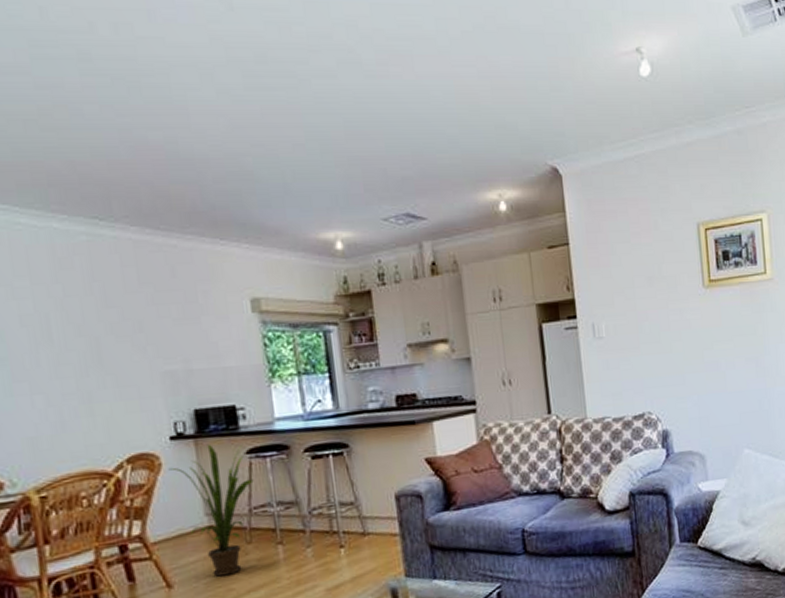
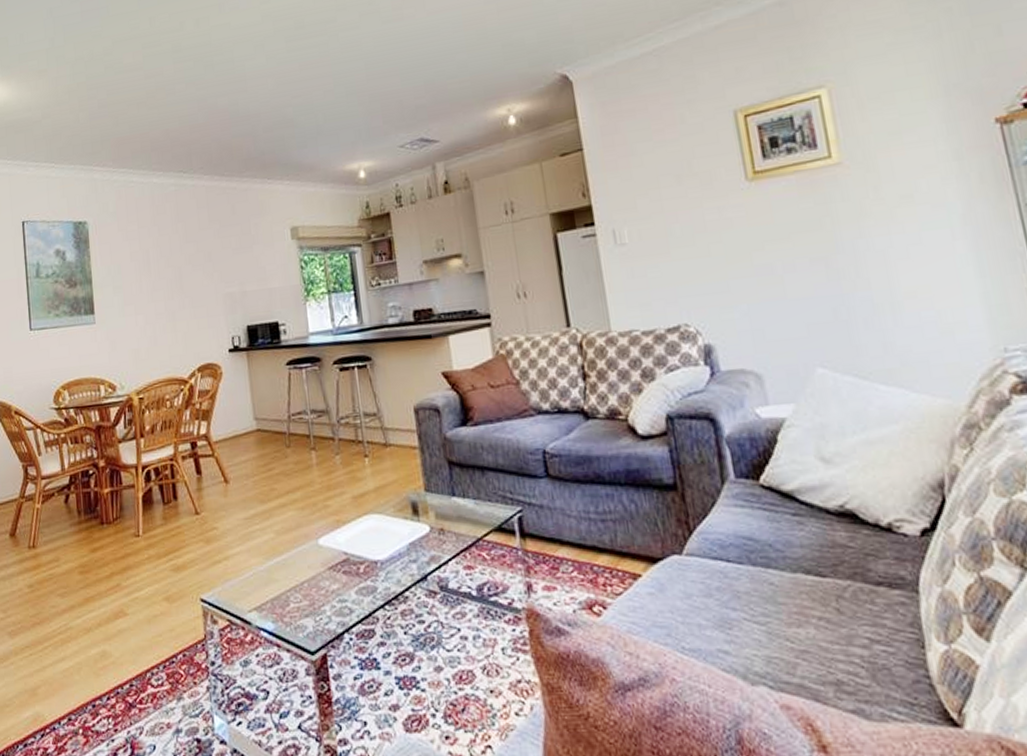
house plant: present [168,443,254,577] -> none [227,356,292,476]

